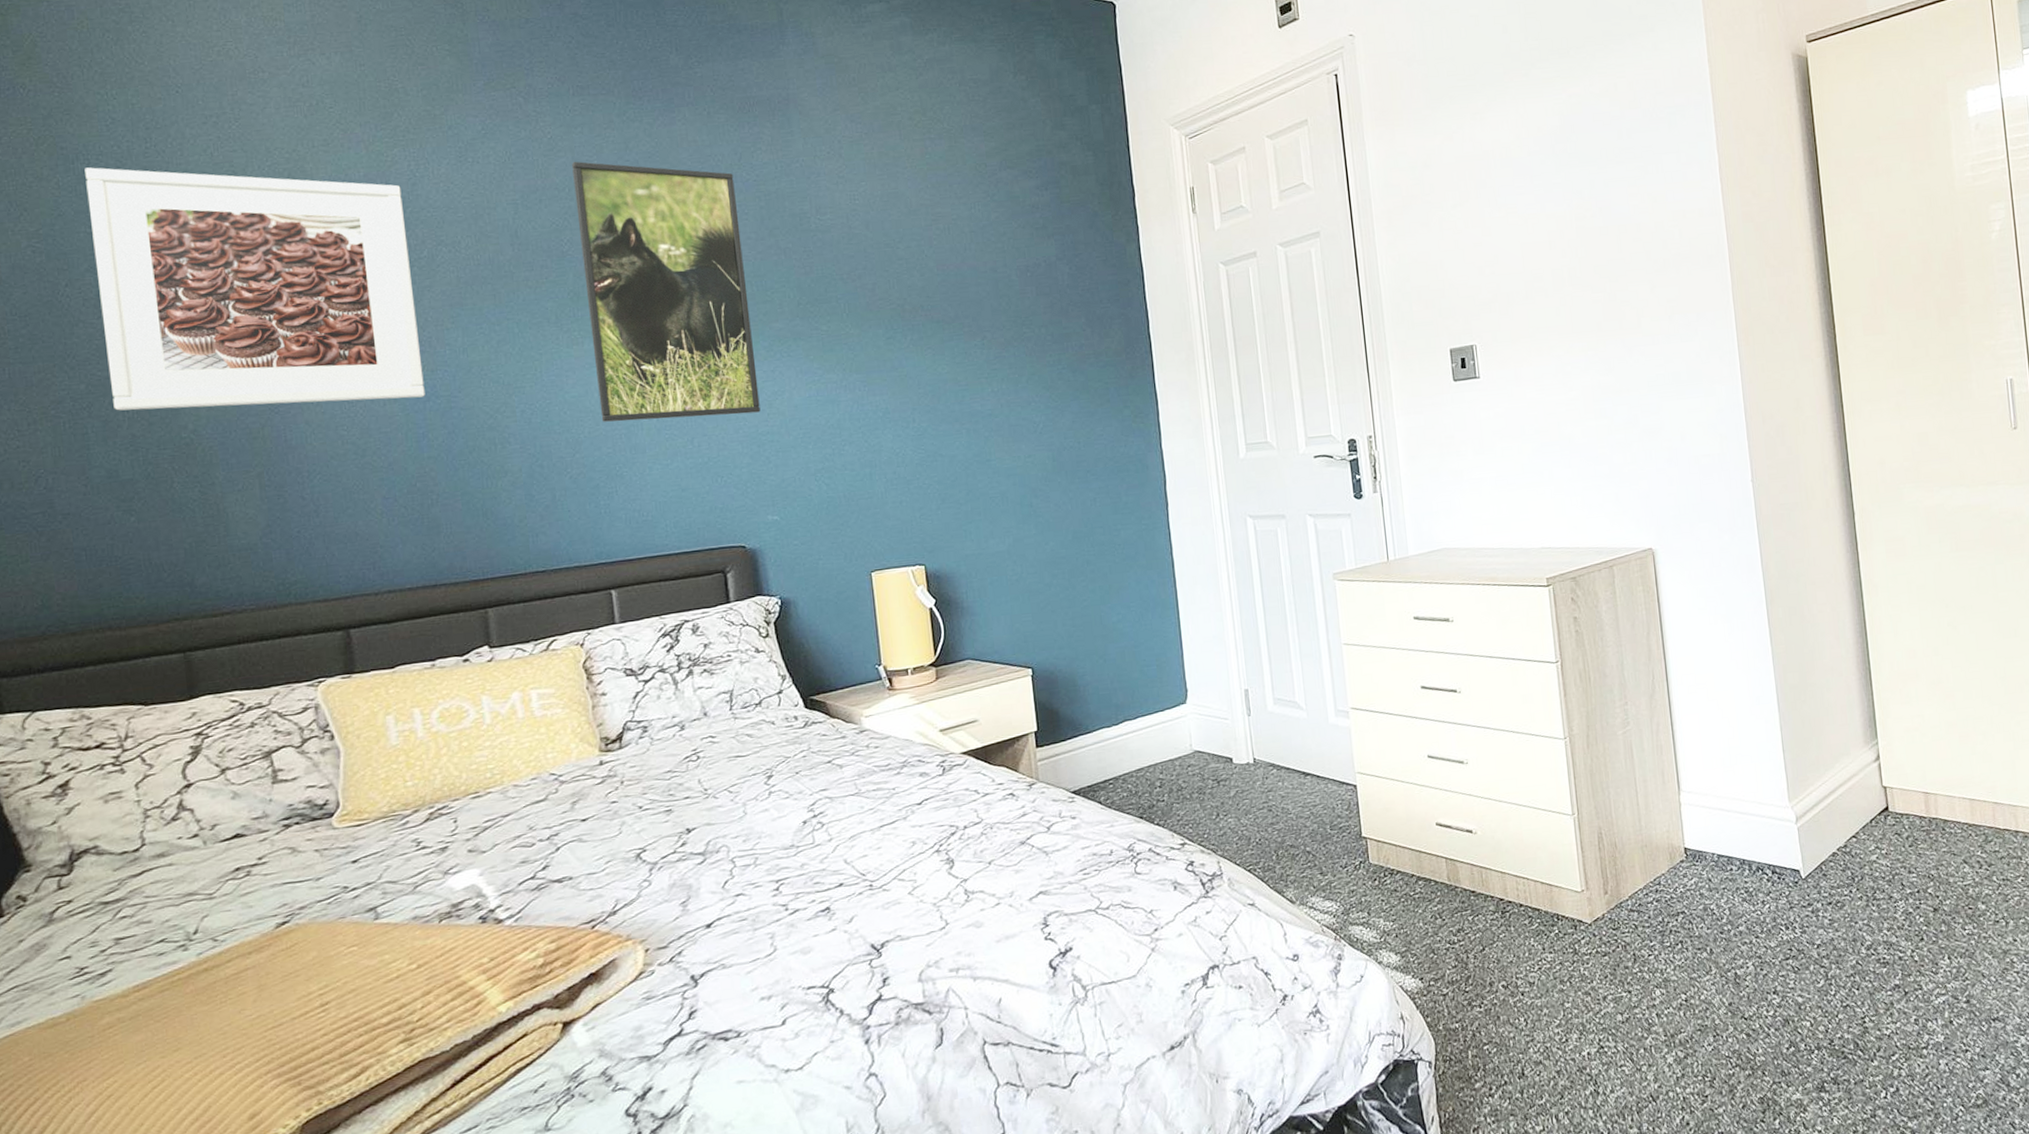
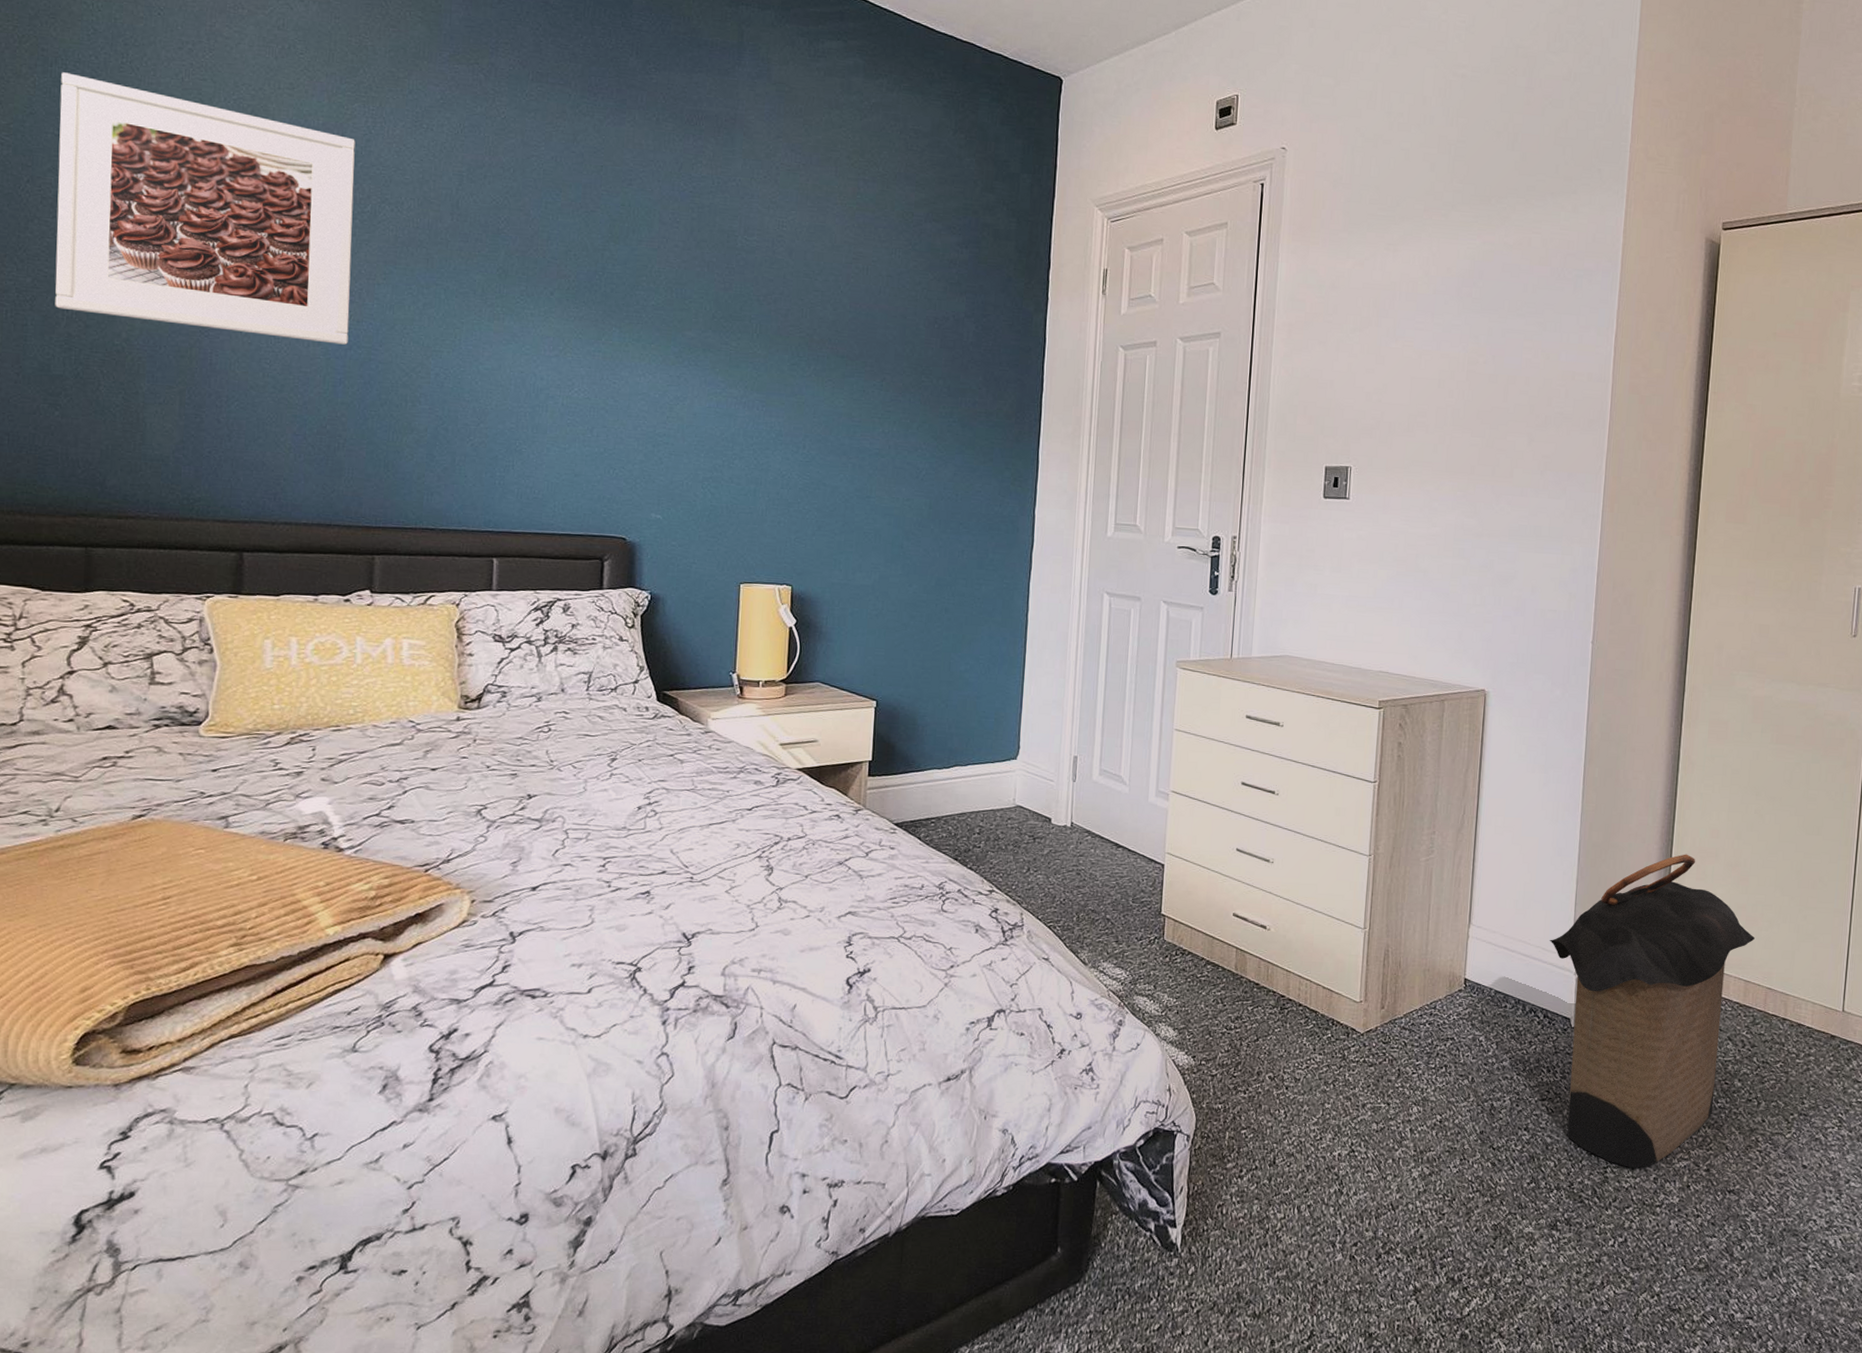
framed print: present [572,161,761,422] -> none [509,144,671,414]
laundry hamper: none [1764,680,1972,1014] -> present [1550,854,1755,1169]

